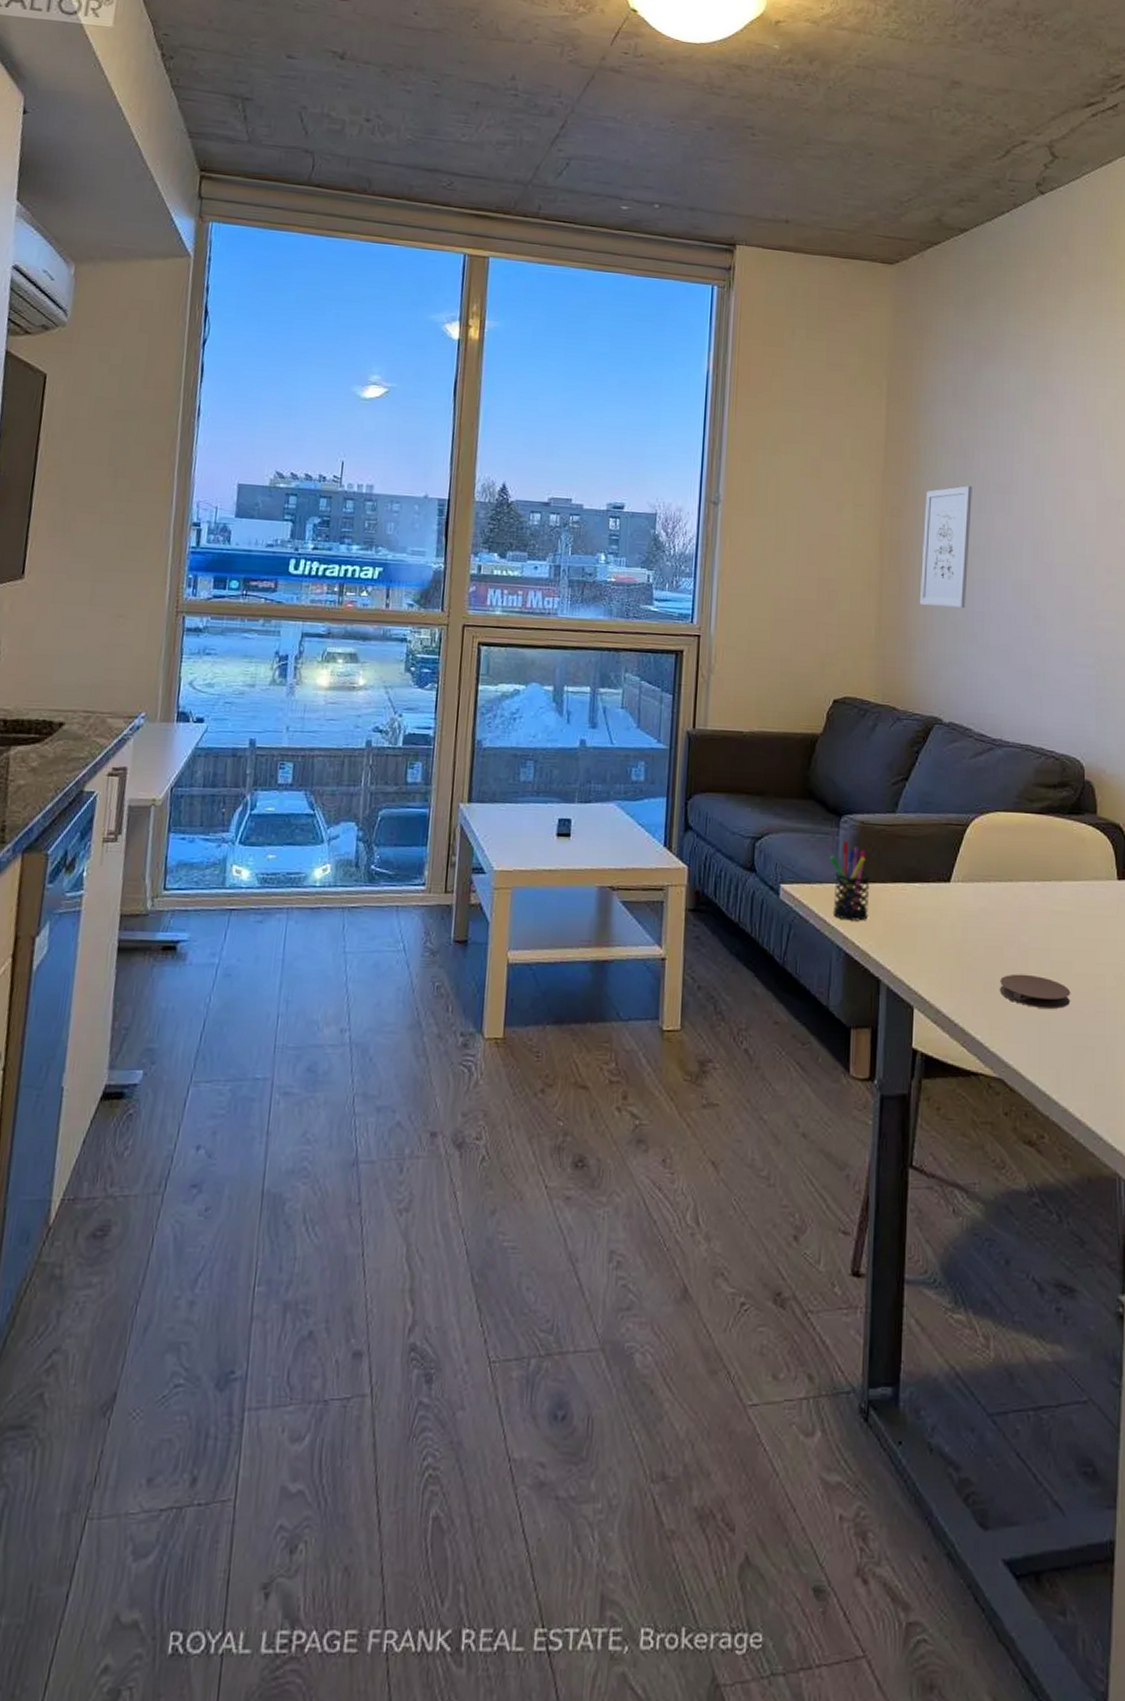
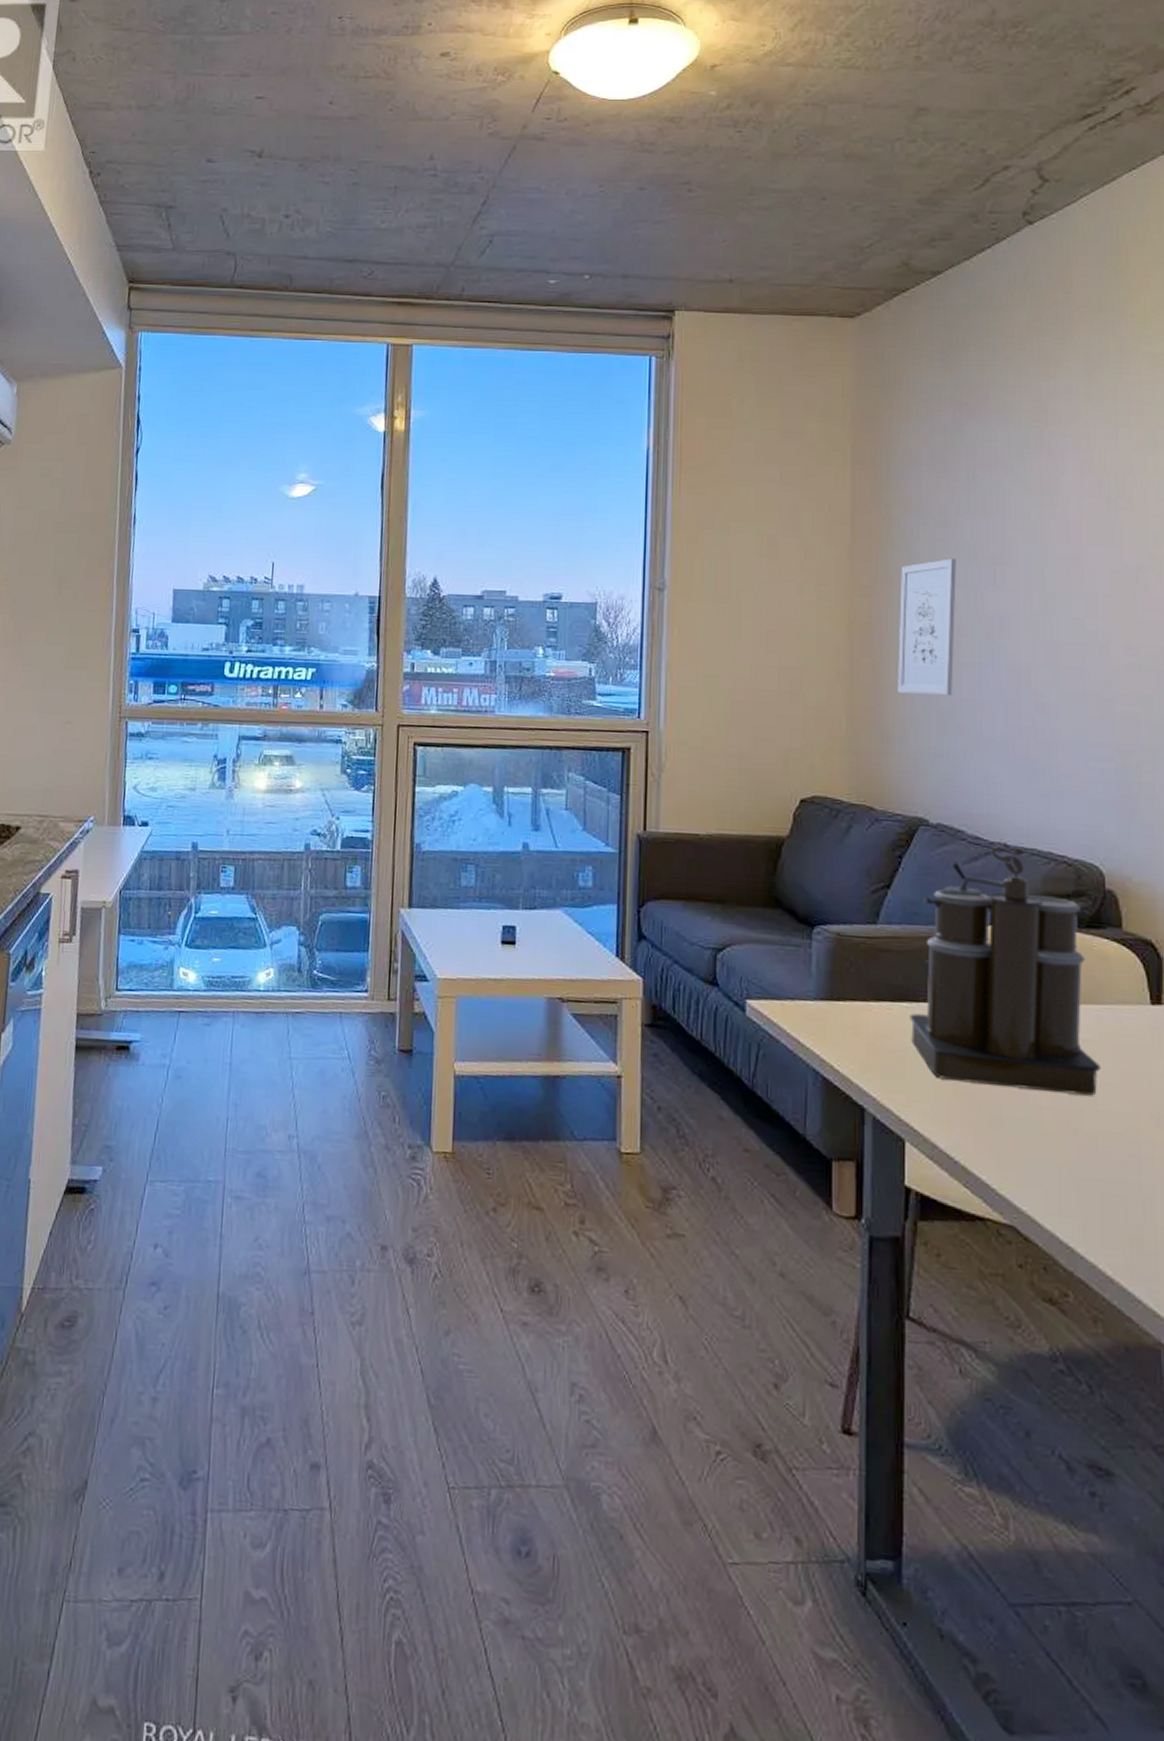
pen holder: present [829,840,871,921] -> none [801,953,850,1043]
coffee maker: none [921,739,1077,961] -> present [909,842,1102,1096]
coaster: present [999,973,1071,1009] -> none [1007,1107,1097,1150]

